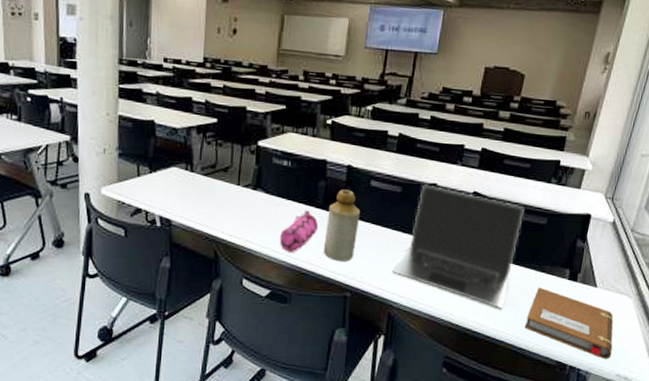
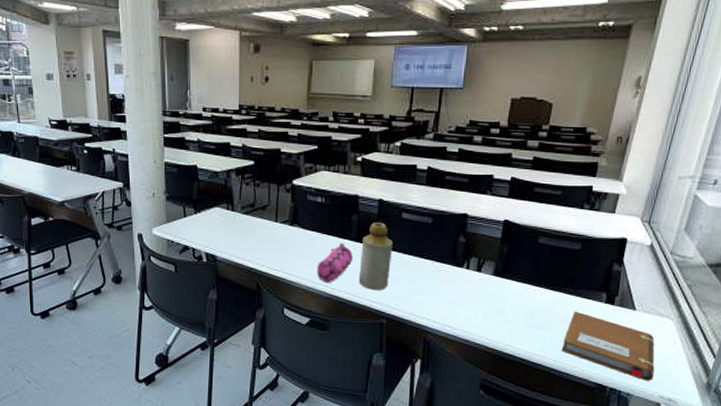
laptop: present [392,184,524,309] -> none [426,215,557,333]

